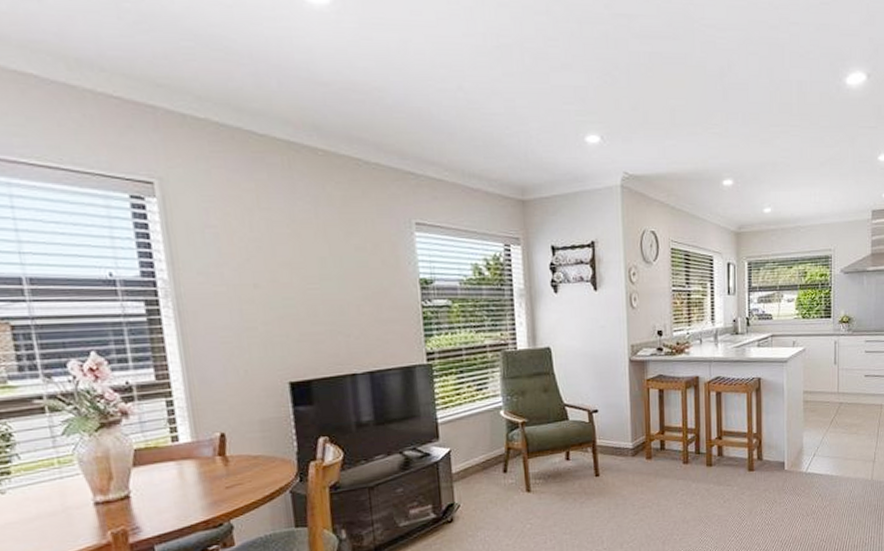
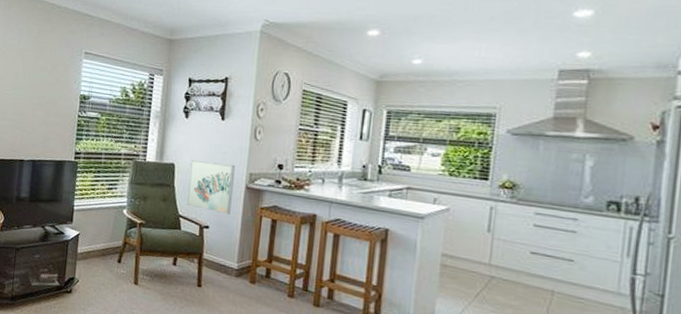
wall art: none [567,338,618,394] -> present [186,159,235,215]

